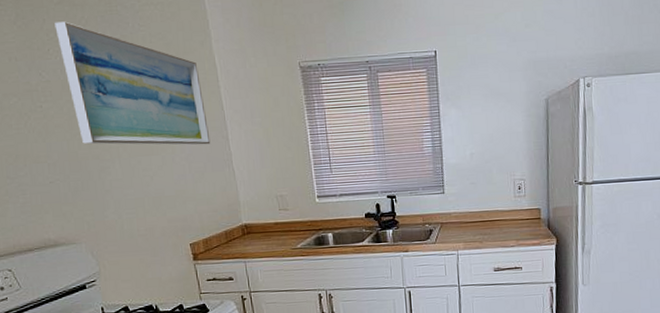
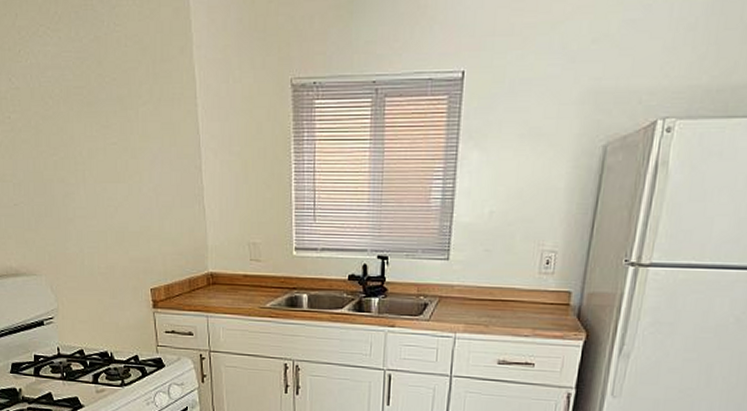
wall art: present [54,21,211,145] -> none [27,17,182,175]

